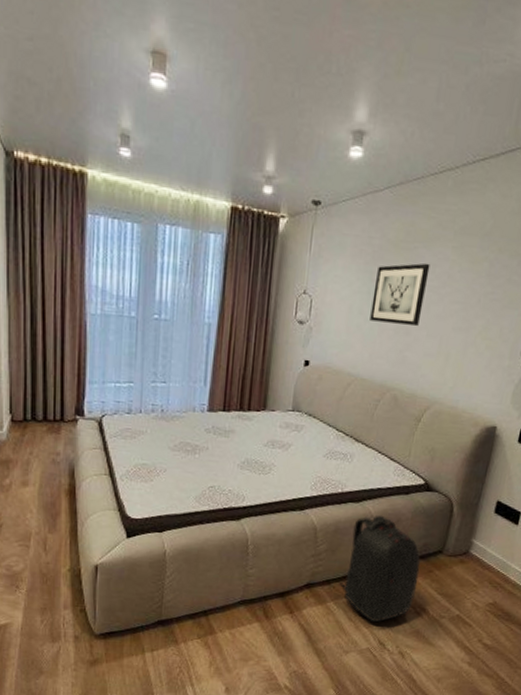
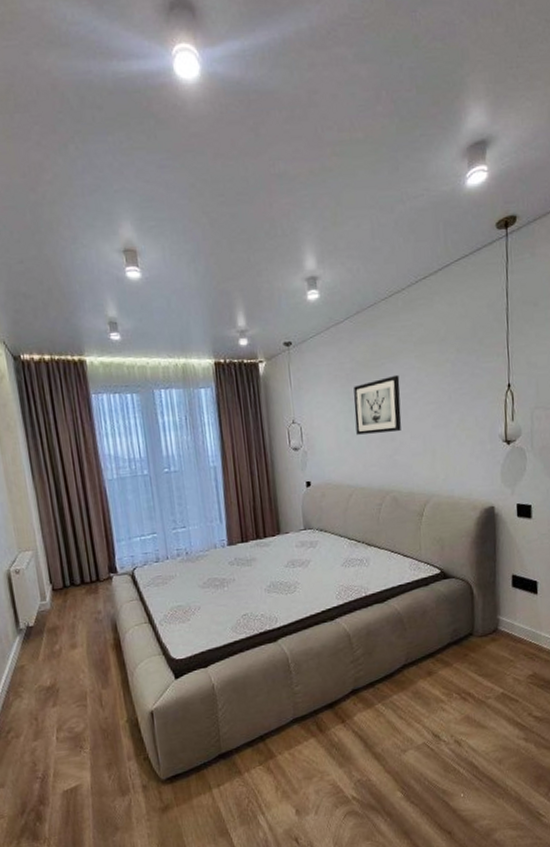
backpack: present [339,515,420,623] -> none [382,610,457,716]

